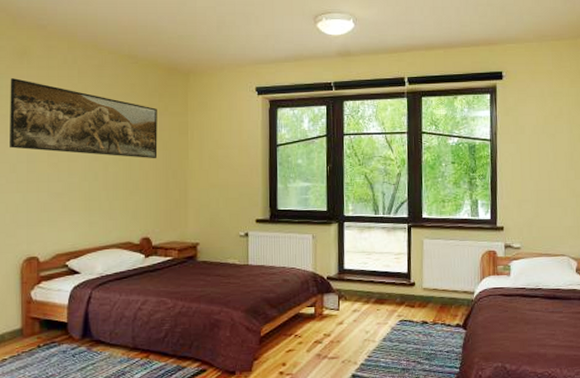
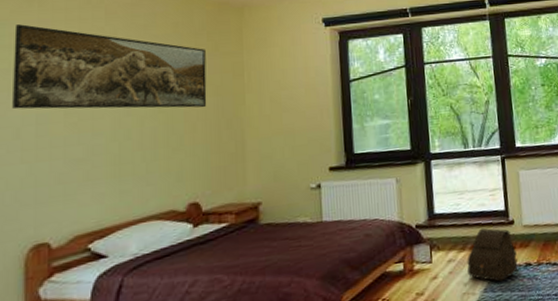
satchel: none [370,286,415,334] -> present [467,228,518,282]

